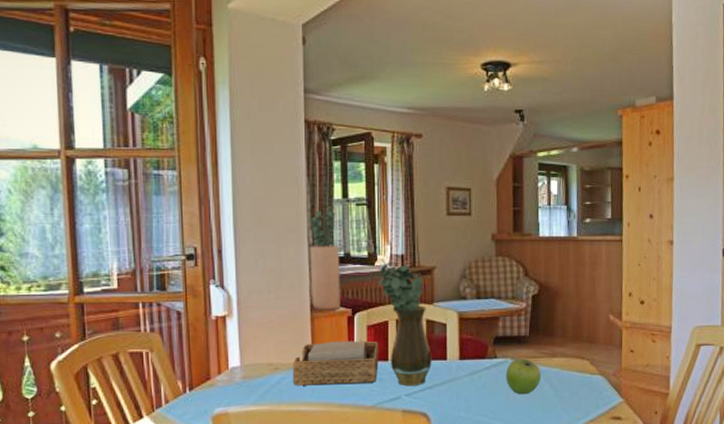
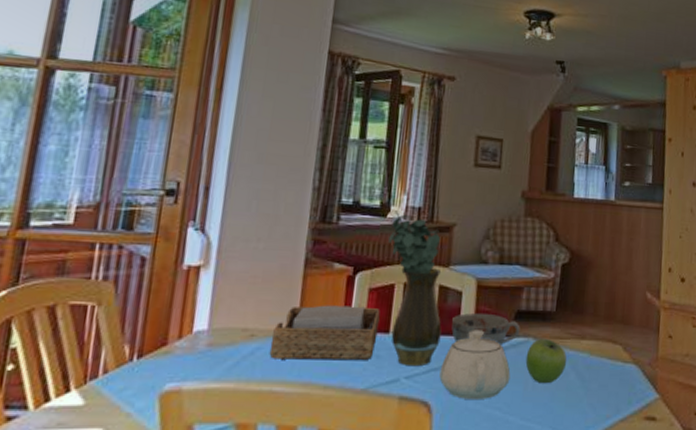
vase: present [310,201,340,310] -> none [307,141,350,267]
teapot: none [434,354,494,410] -> present [439,330,511,399]
teacup: none [439,340,499,366] -> present [451,312,521,345]

